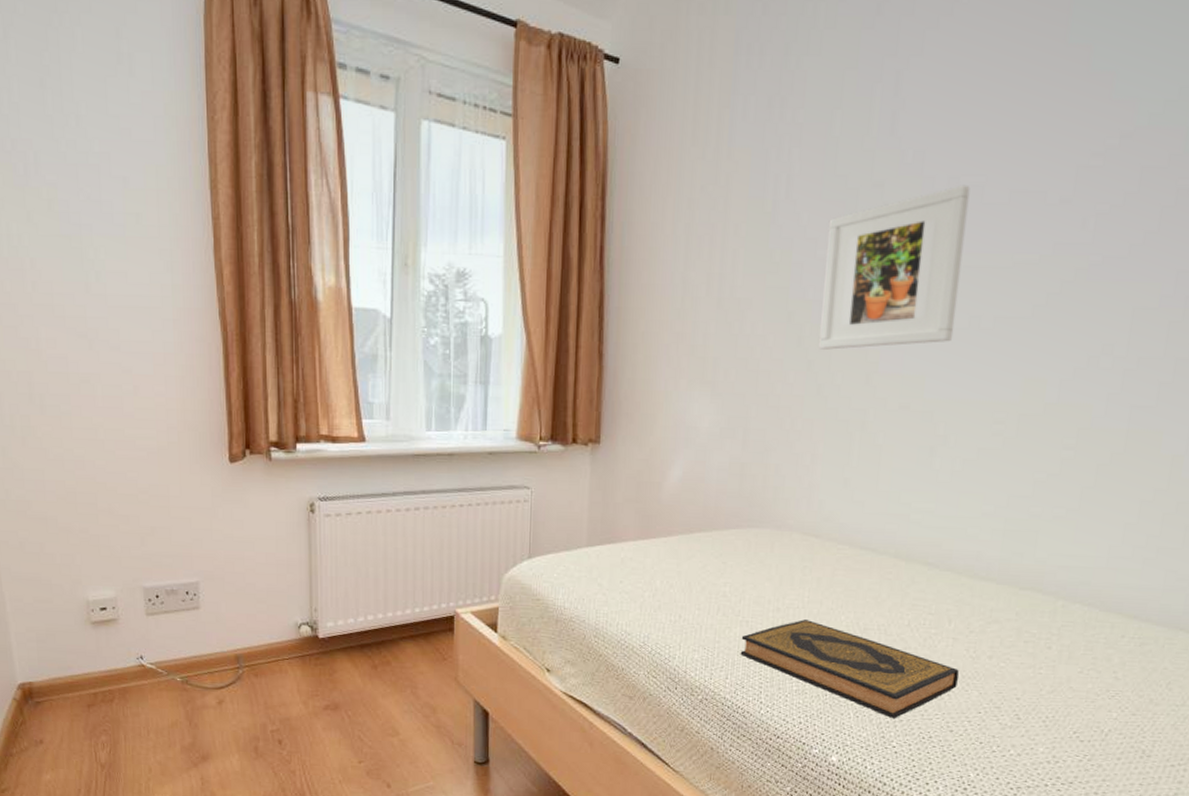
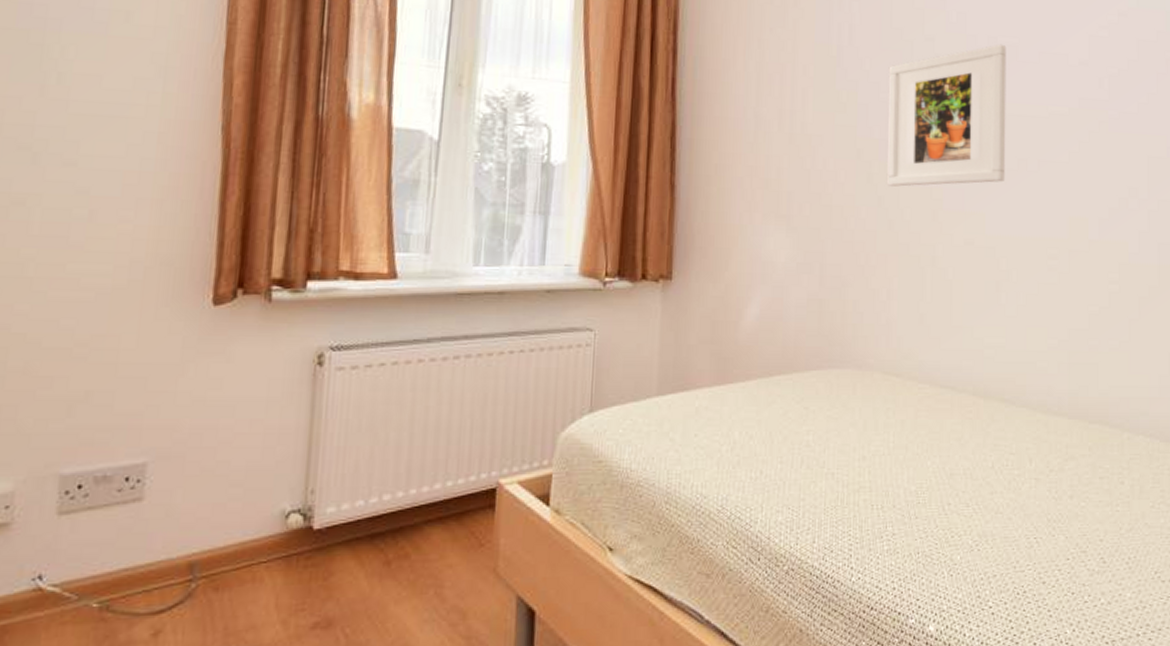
hardback book: present [740,620,959,718] -> none [827,468,1045,574]

